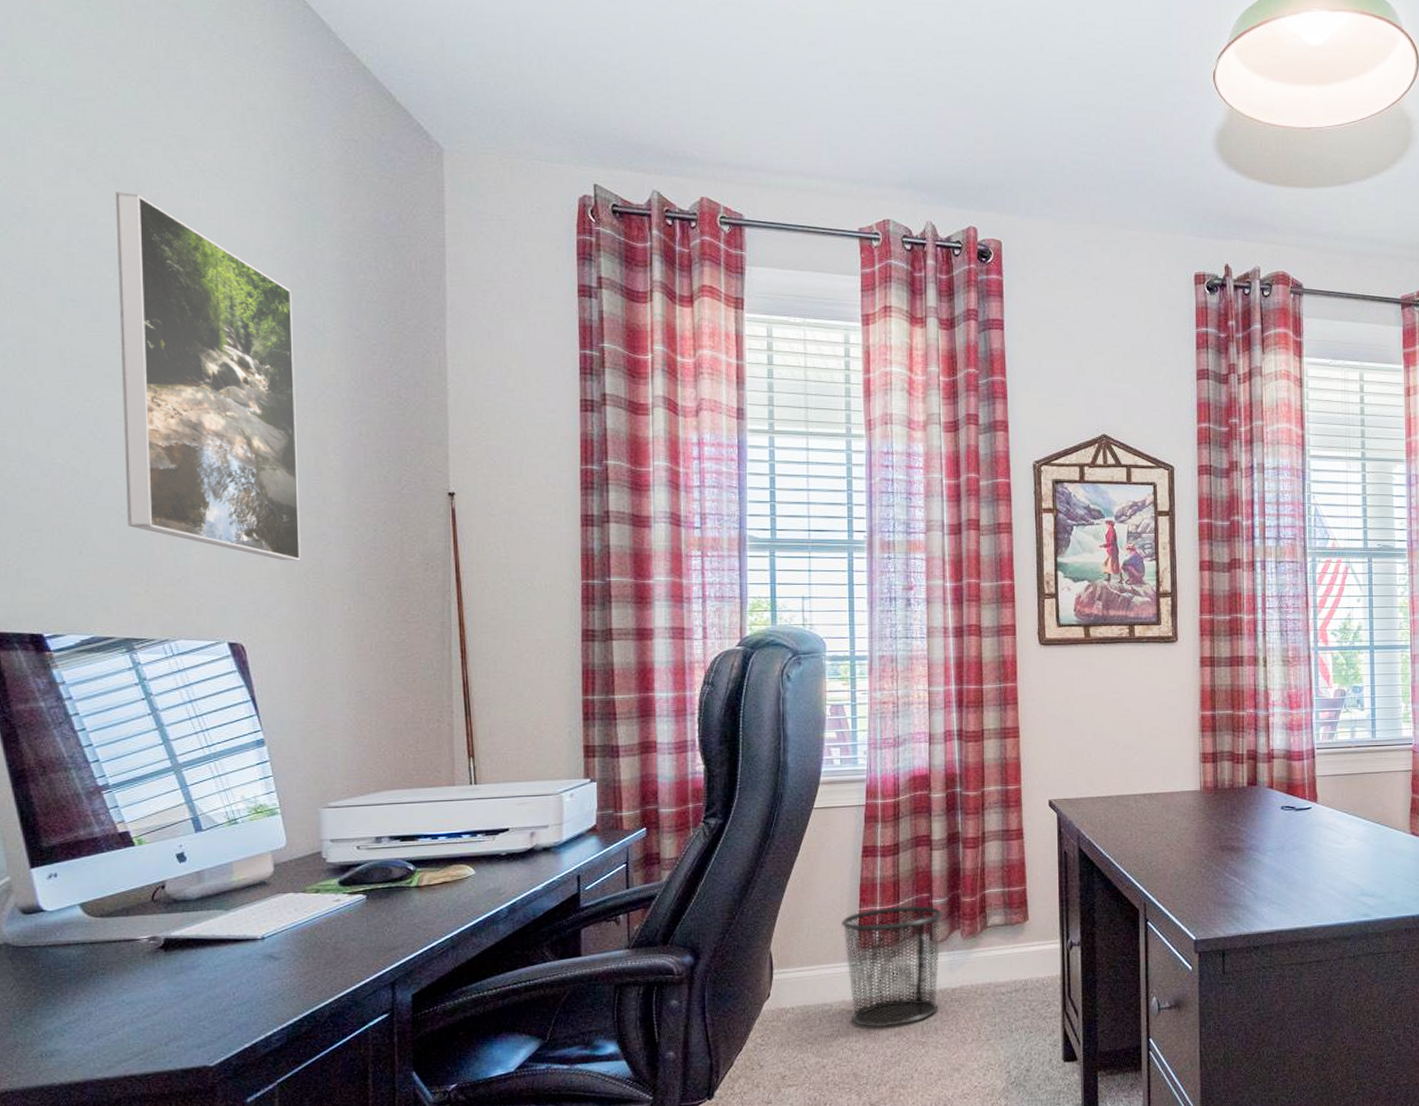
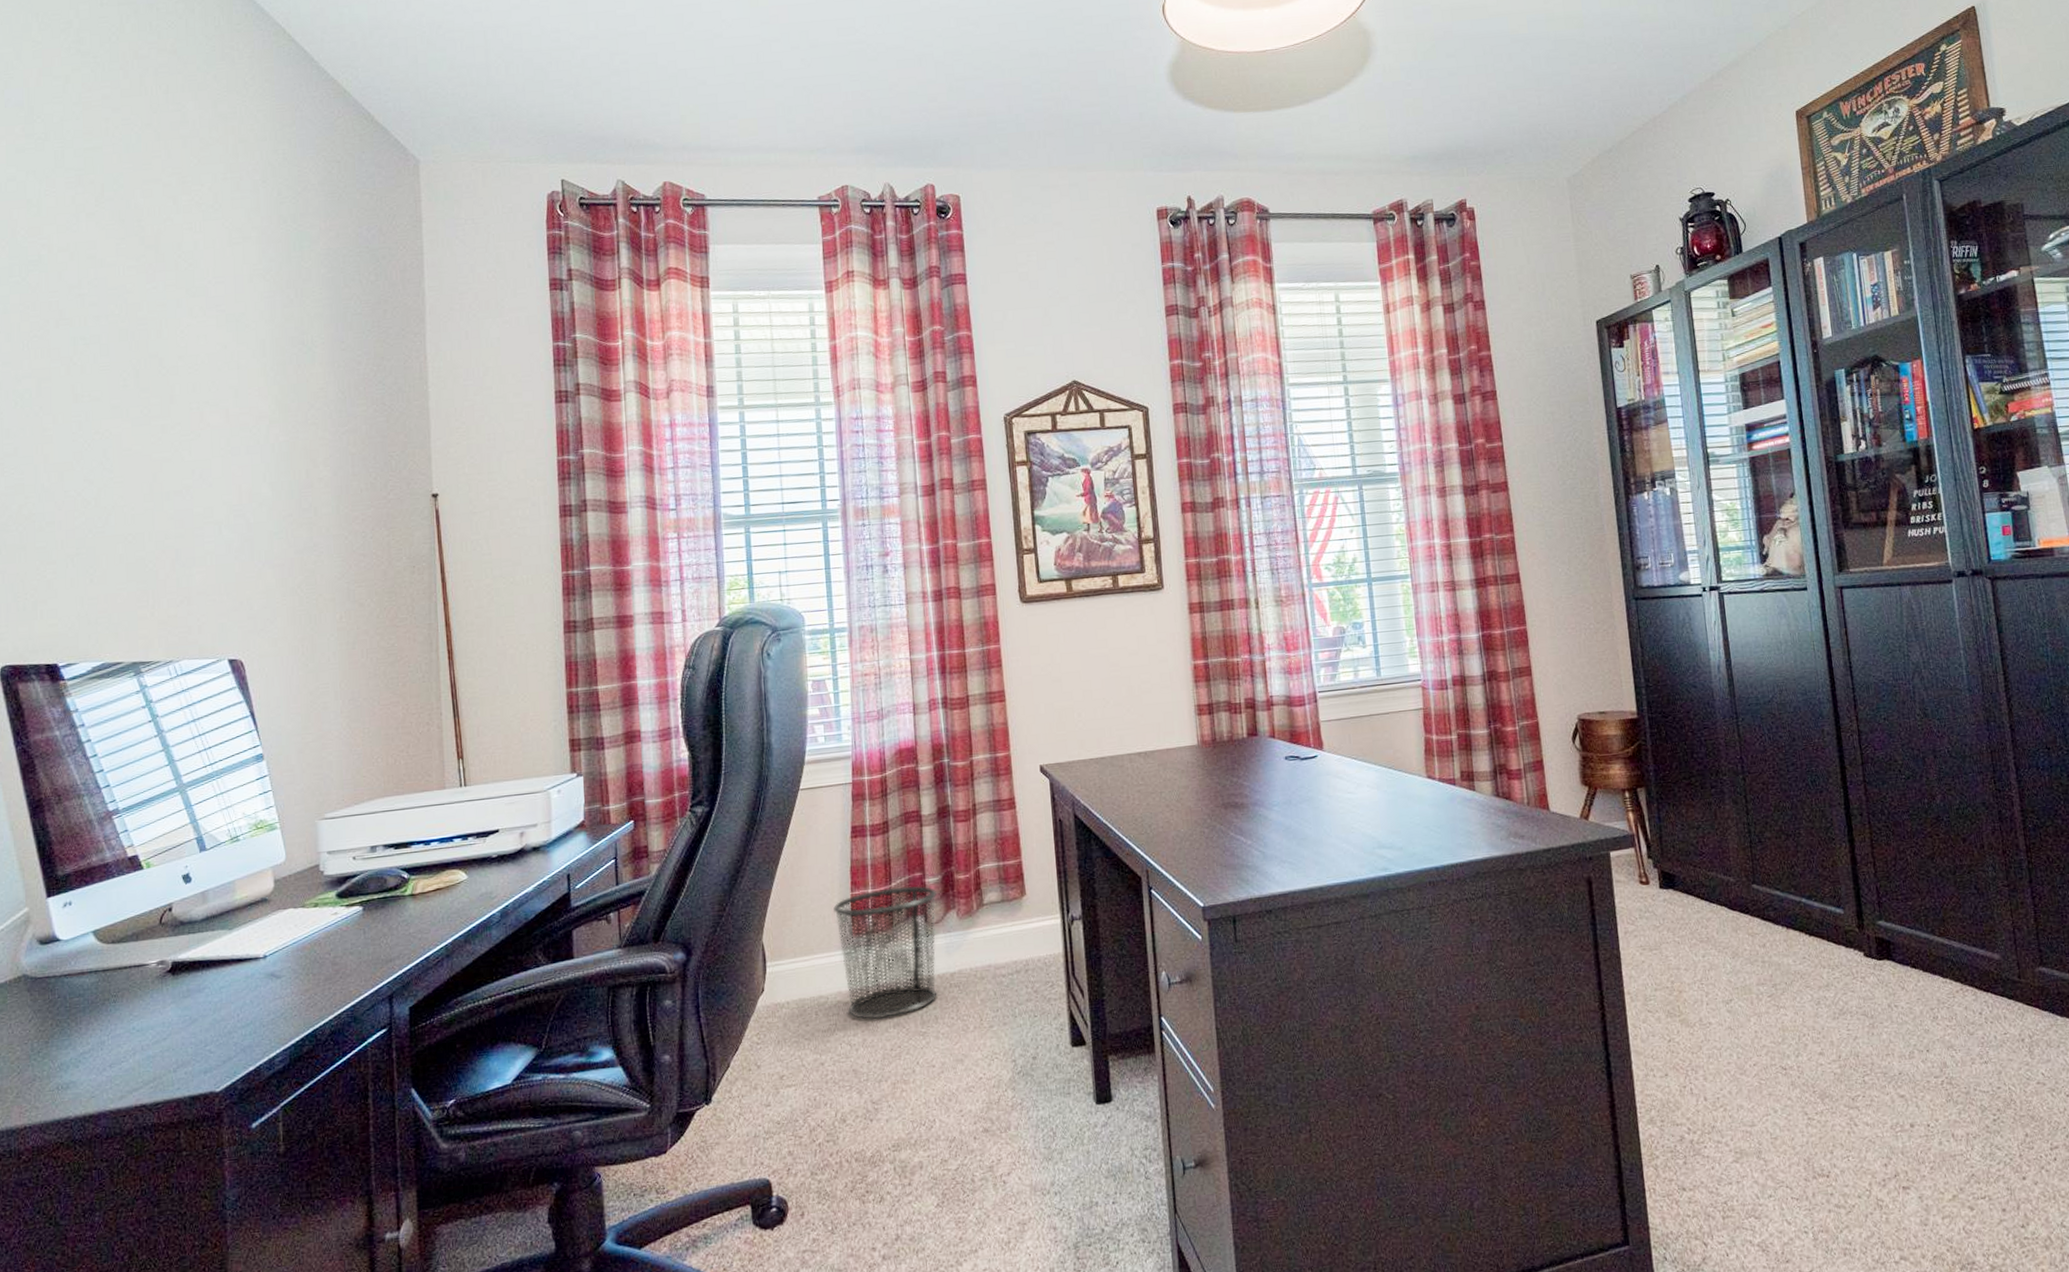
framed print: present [115,192,301,561] -> none [120,231,295,575]

